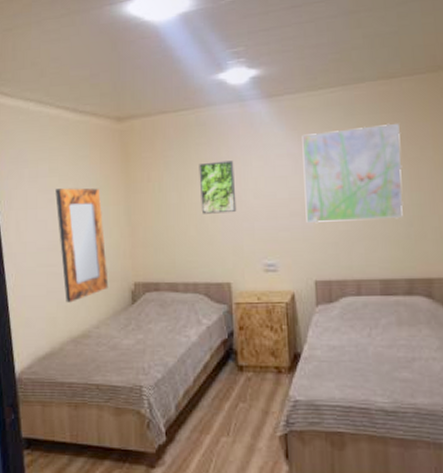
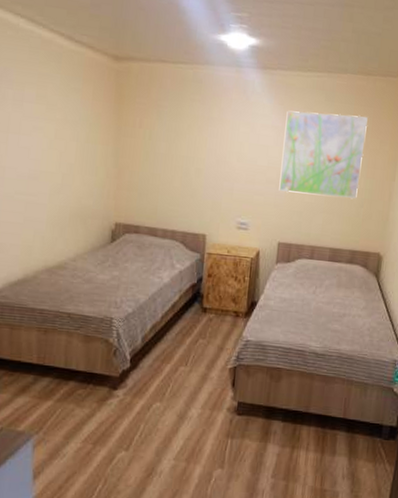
home mirror: present [55,188,109,303] -> none [41,117,90,234]
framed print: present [199,160,237,214] -> none [187,119,224,172]

